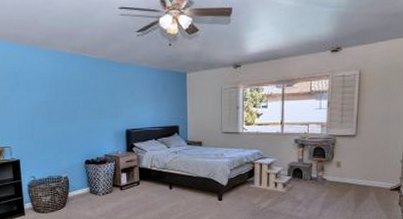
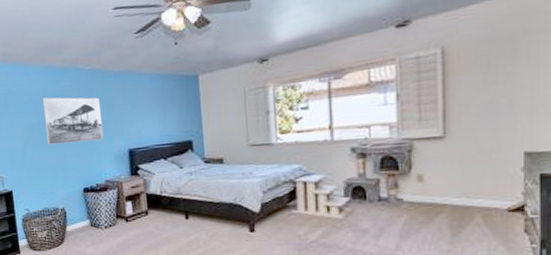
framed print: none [51,79,106,121] -> present [42,97,104,145]

